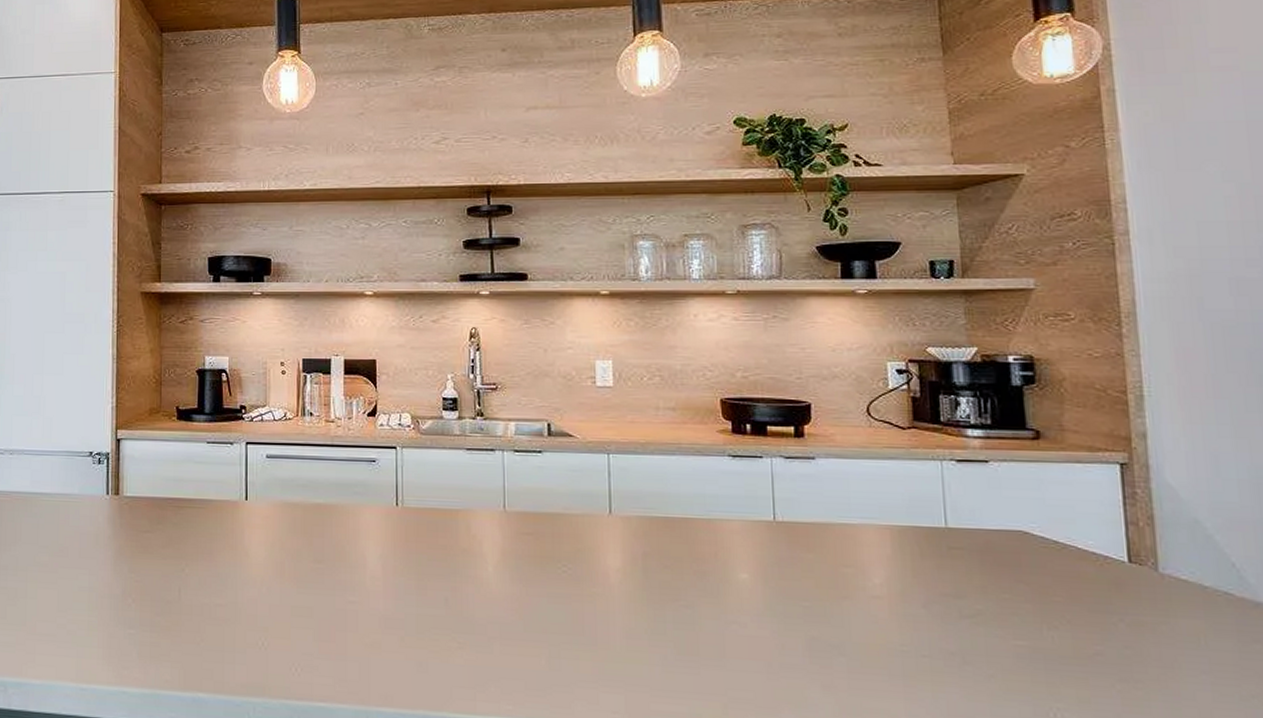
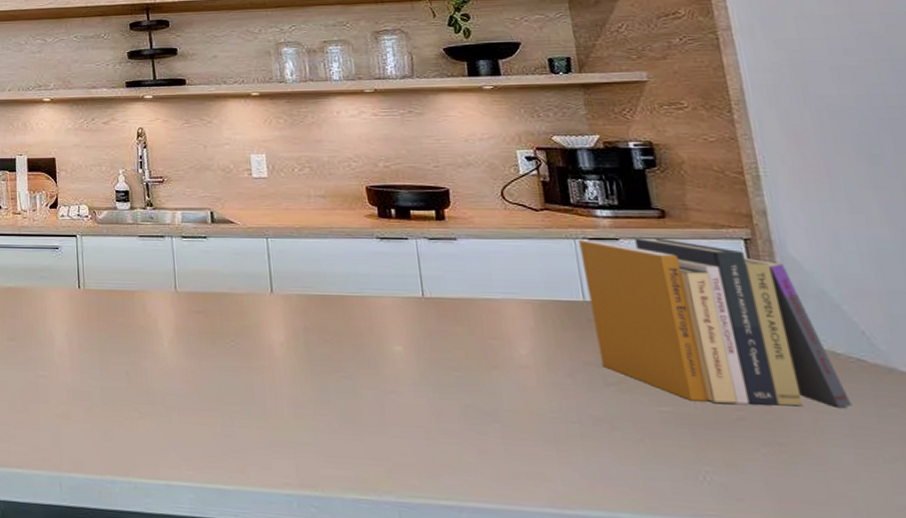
books: none [946,460,1214,644] -> present [579,237,852,409]

